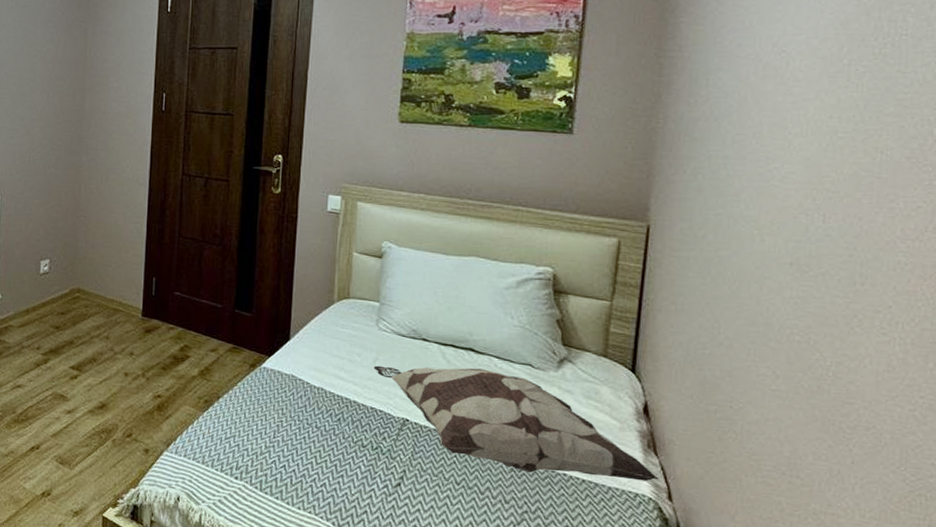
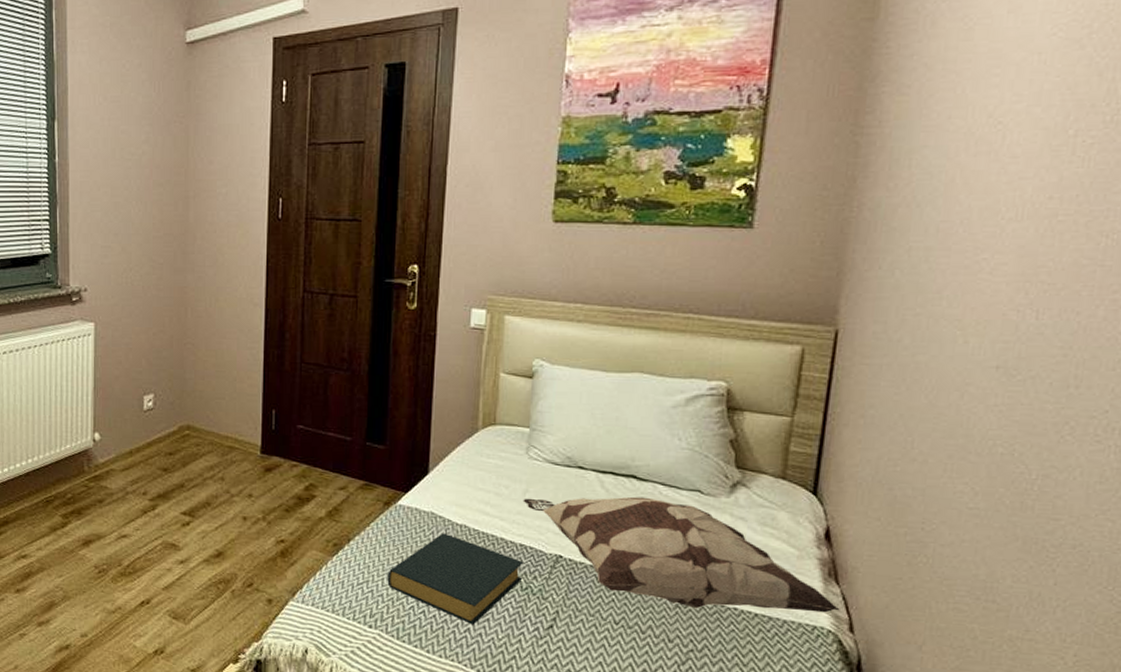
hardback book: none [252,394,374,481] -> present [387,533,524,625]

